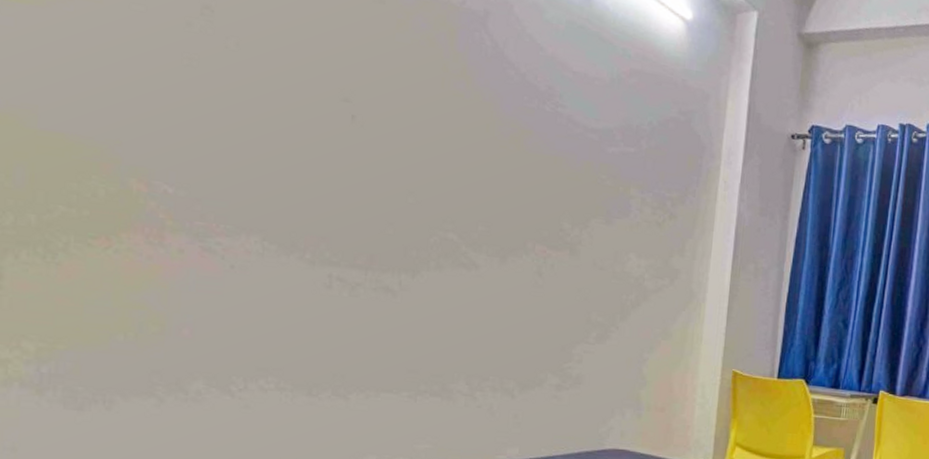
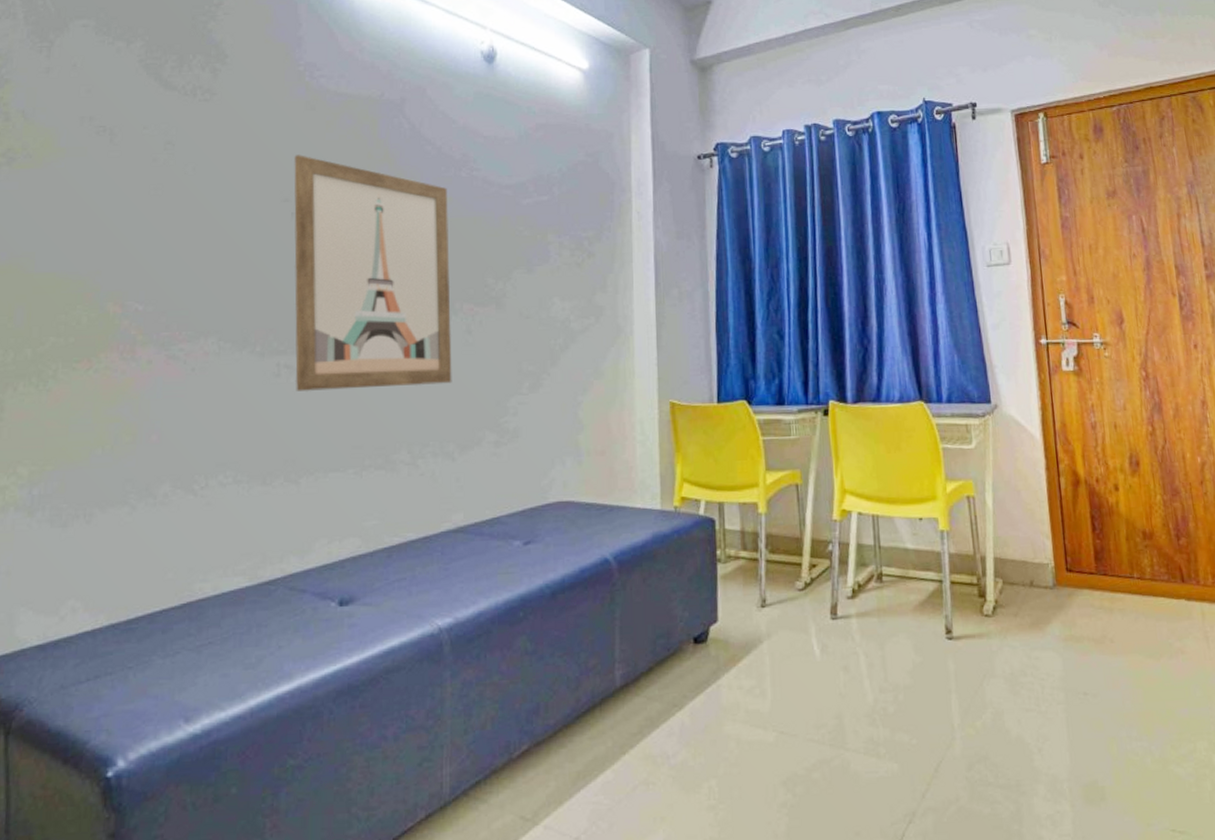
wall art: none [349,51,528,322] -> present [294,155,452,391]

